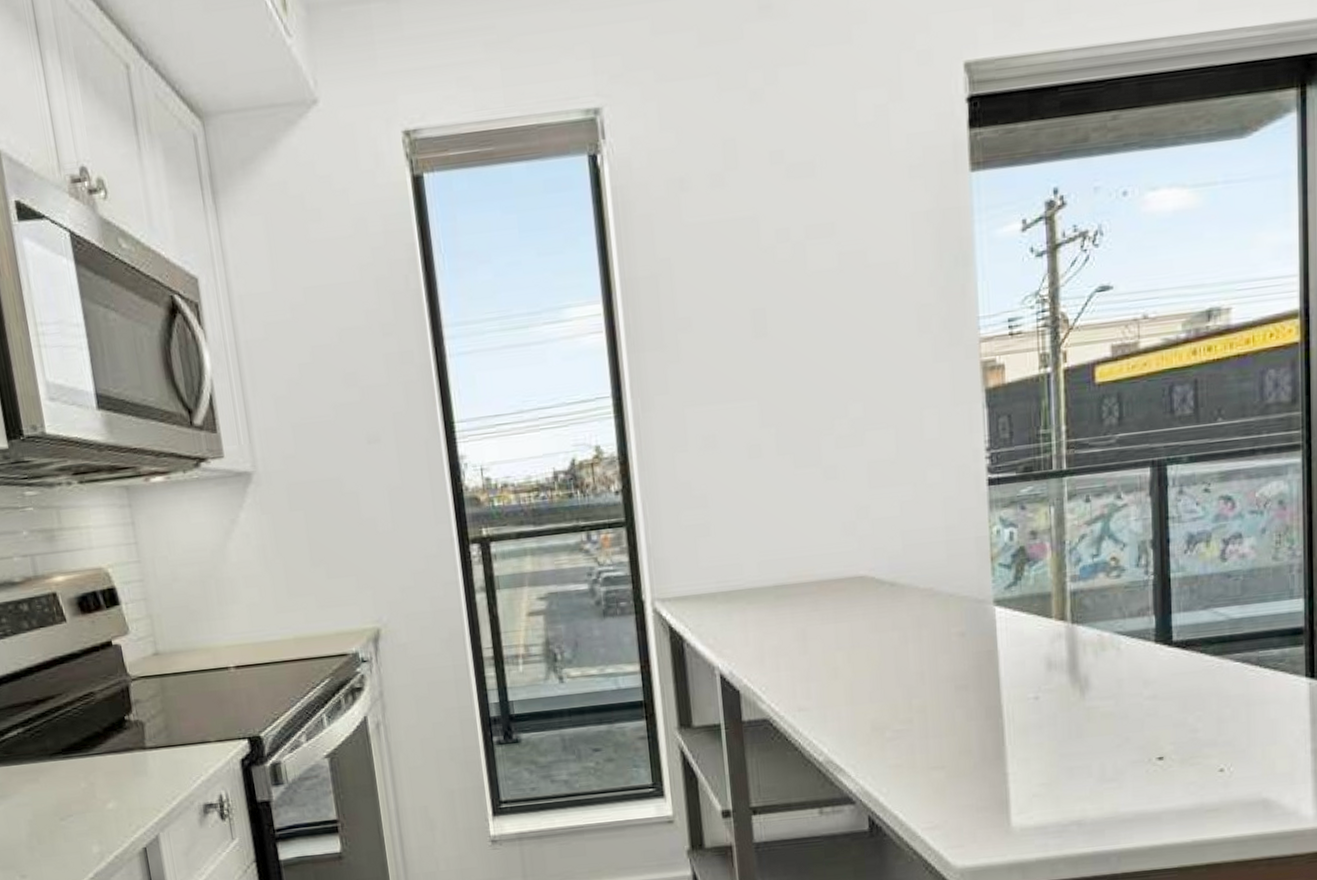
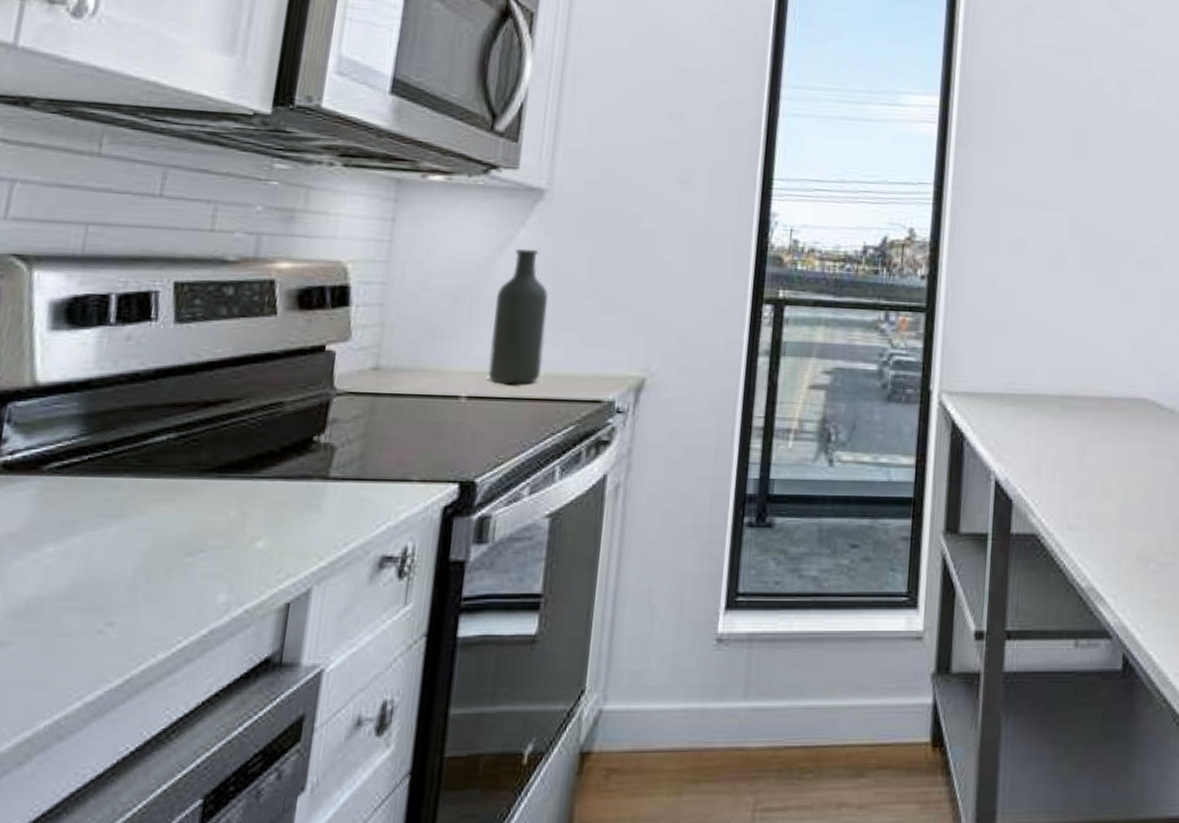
bottle: none [235,528,291,652] -> present [488,248,548,385]

